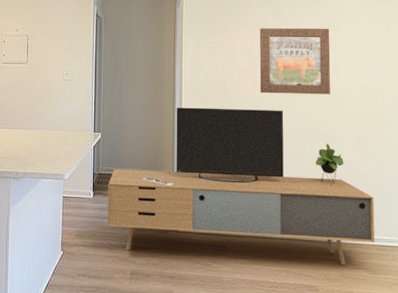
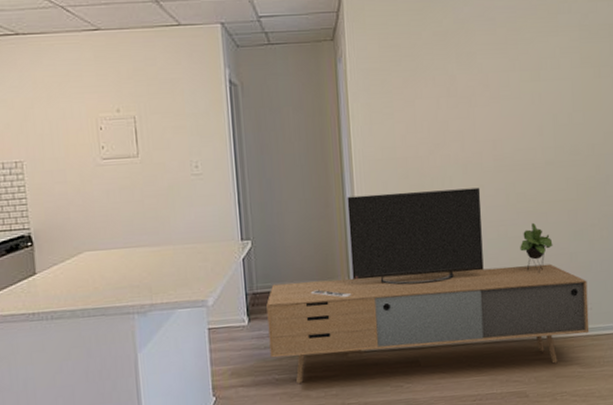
wall art: present [259,28,331,95] -> none [446,78,535,169]

